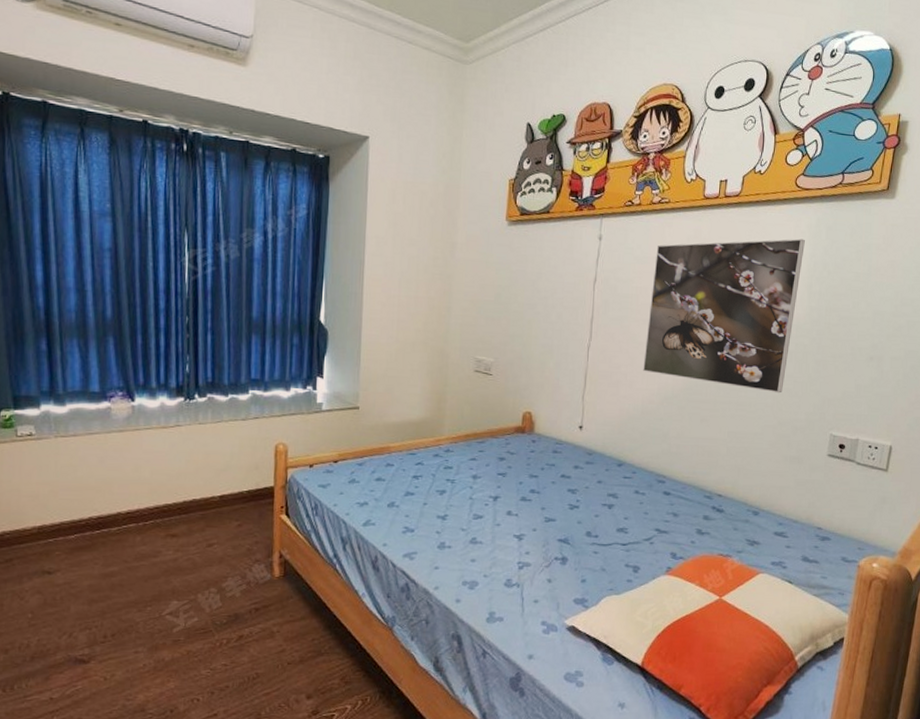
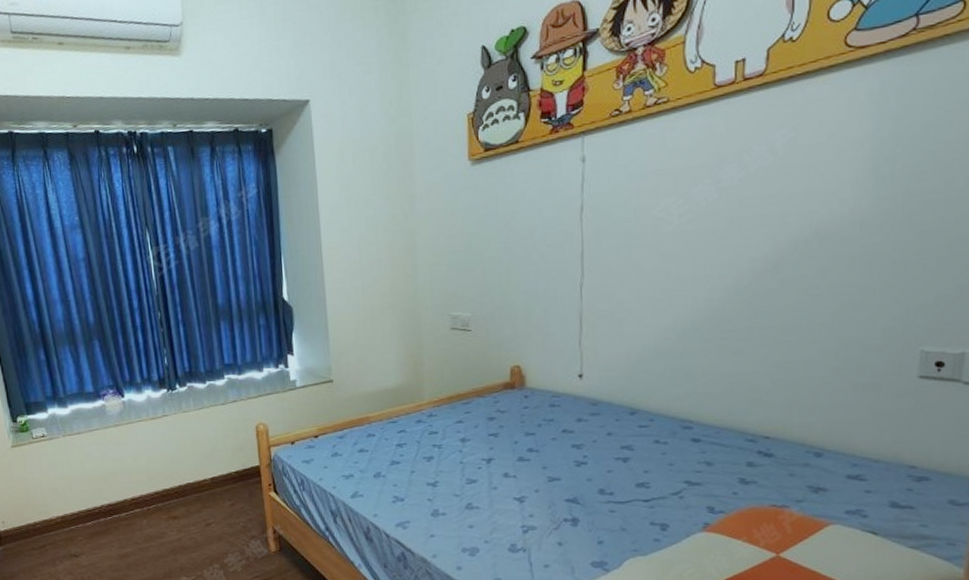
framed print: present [643,238,805,394] -> none [652,111,865,309]

